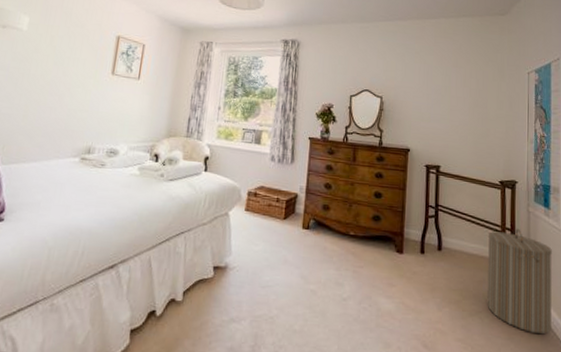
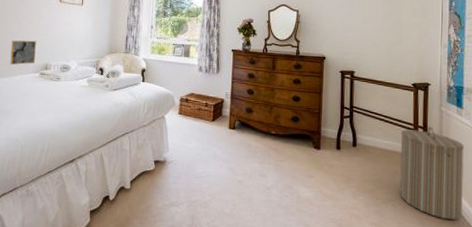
wall art: none [43,117,79,147] -> present [10,40,36,65]

